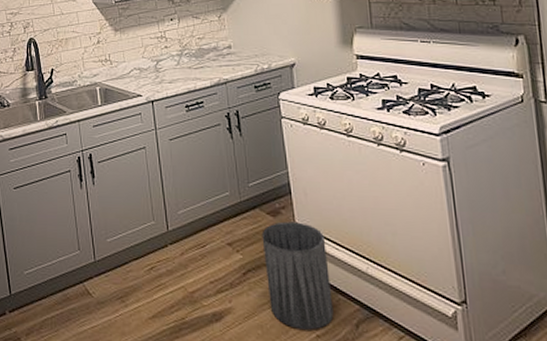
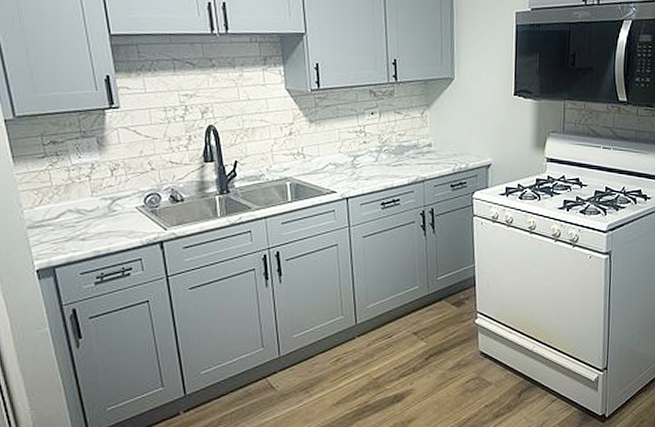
trash can: present [262,221,334,330] -> none [445,311,502,402]

